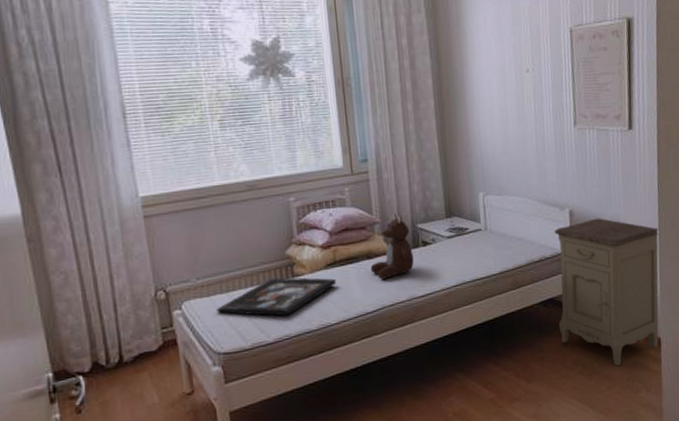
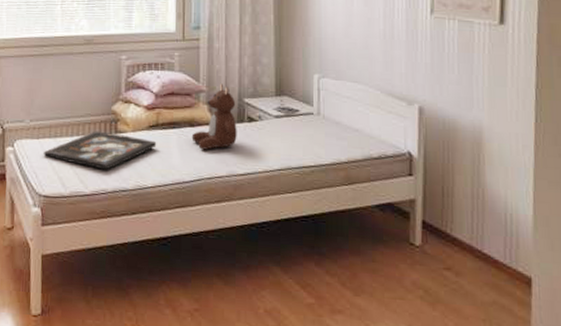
nightstand: present [554,218,660,366] -> none [398,120,537,300]

